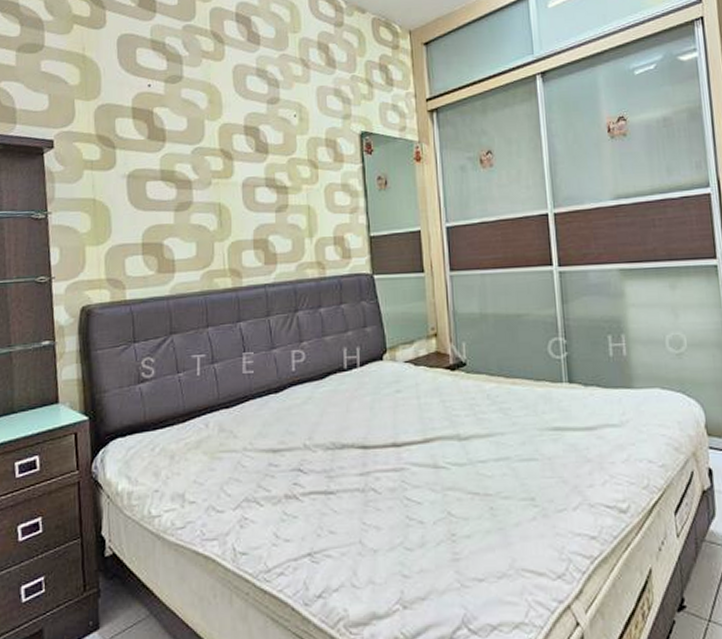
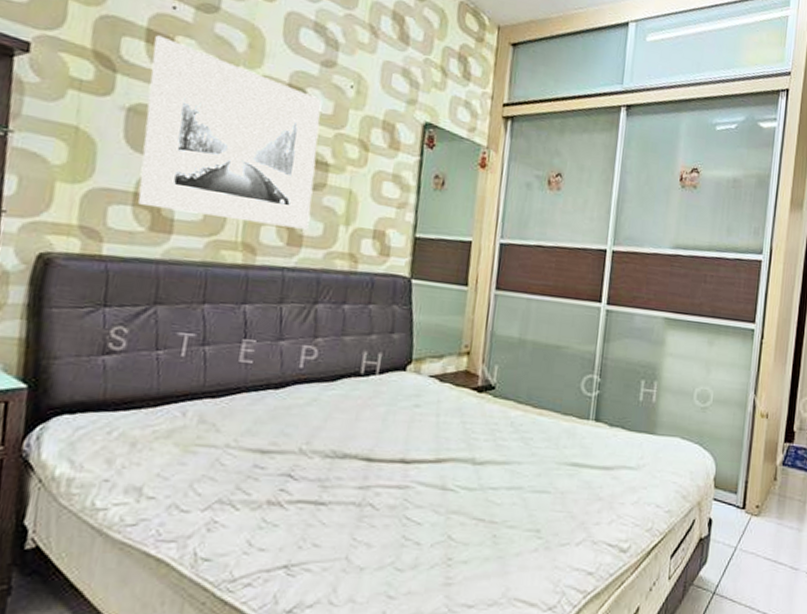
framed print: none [139,111,280,253] -> present [138,35,322,230]

